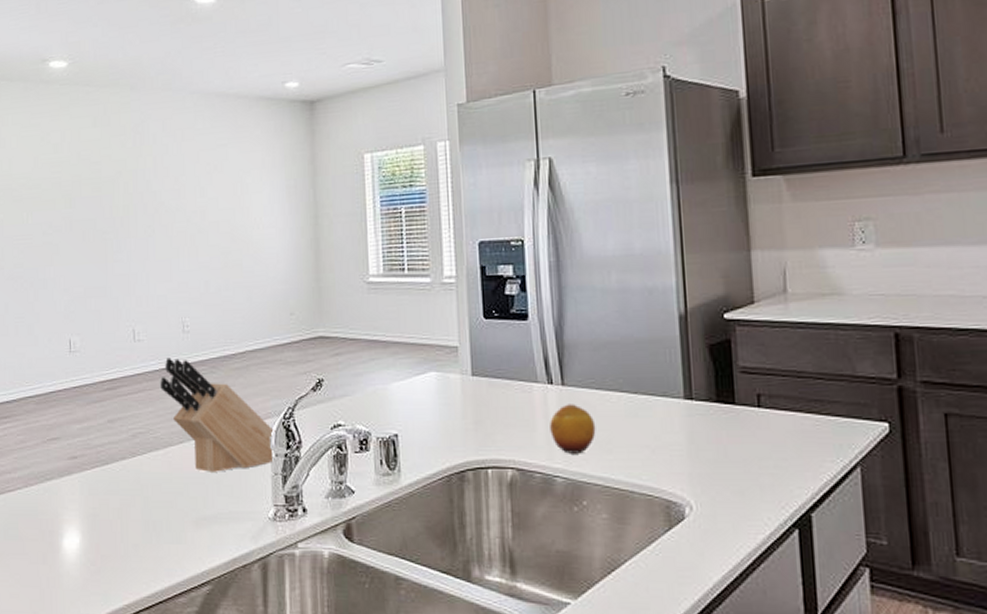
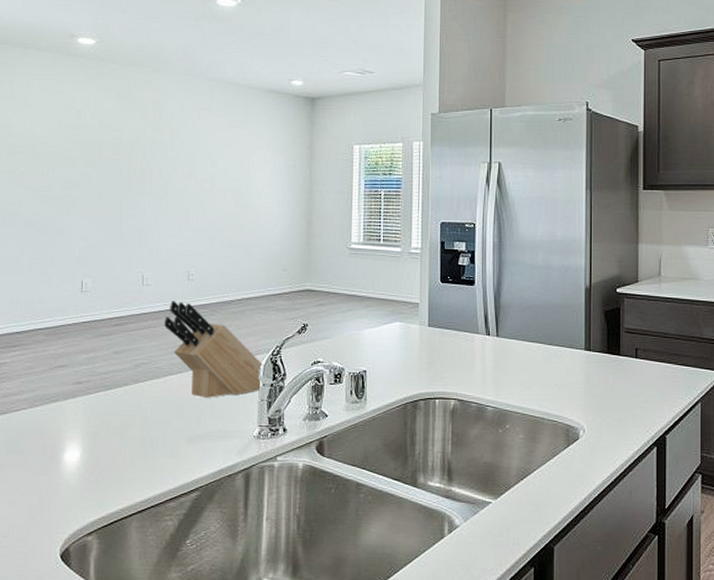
fruit: present [550,404,596,454] -> none [485,351,520,389]

